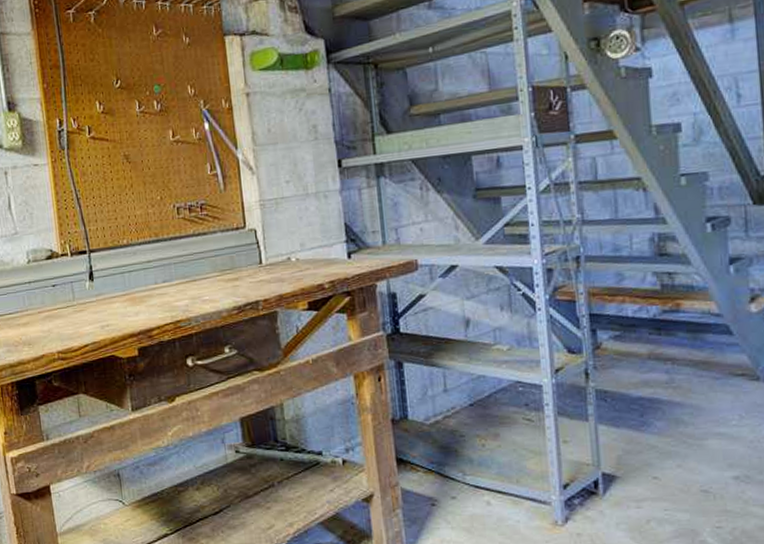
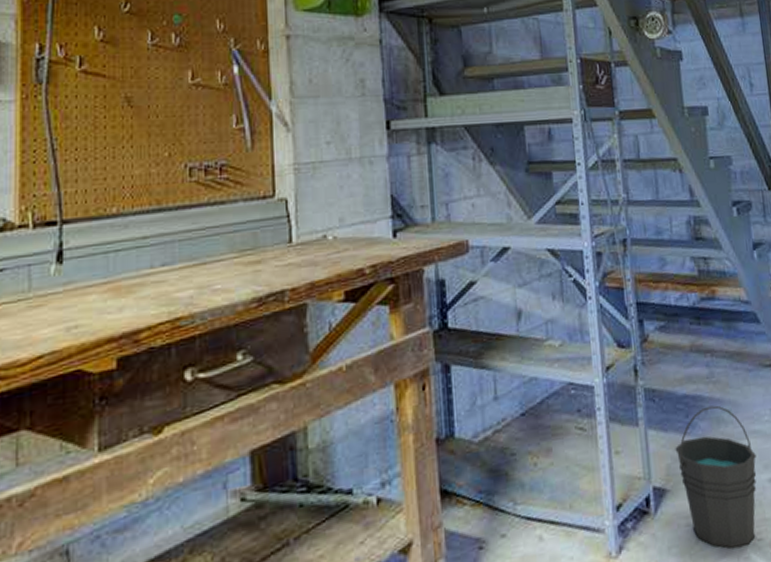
bucket: none [627,408,720,532] -> present [675,405,757,549]

